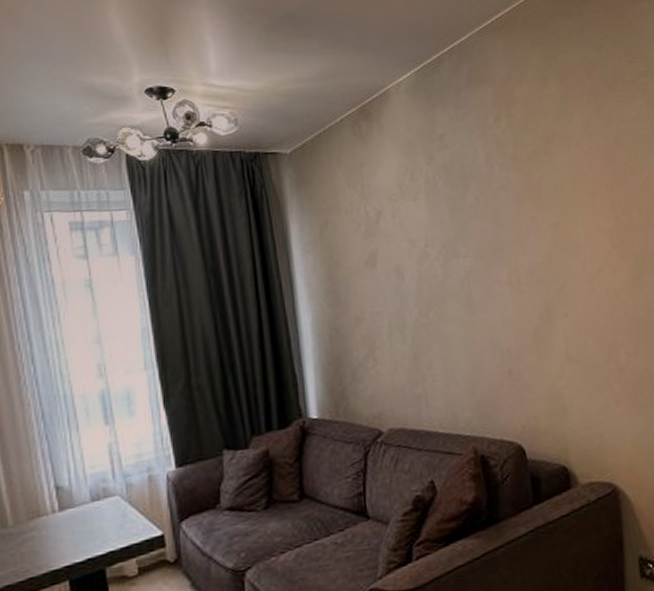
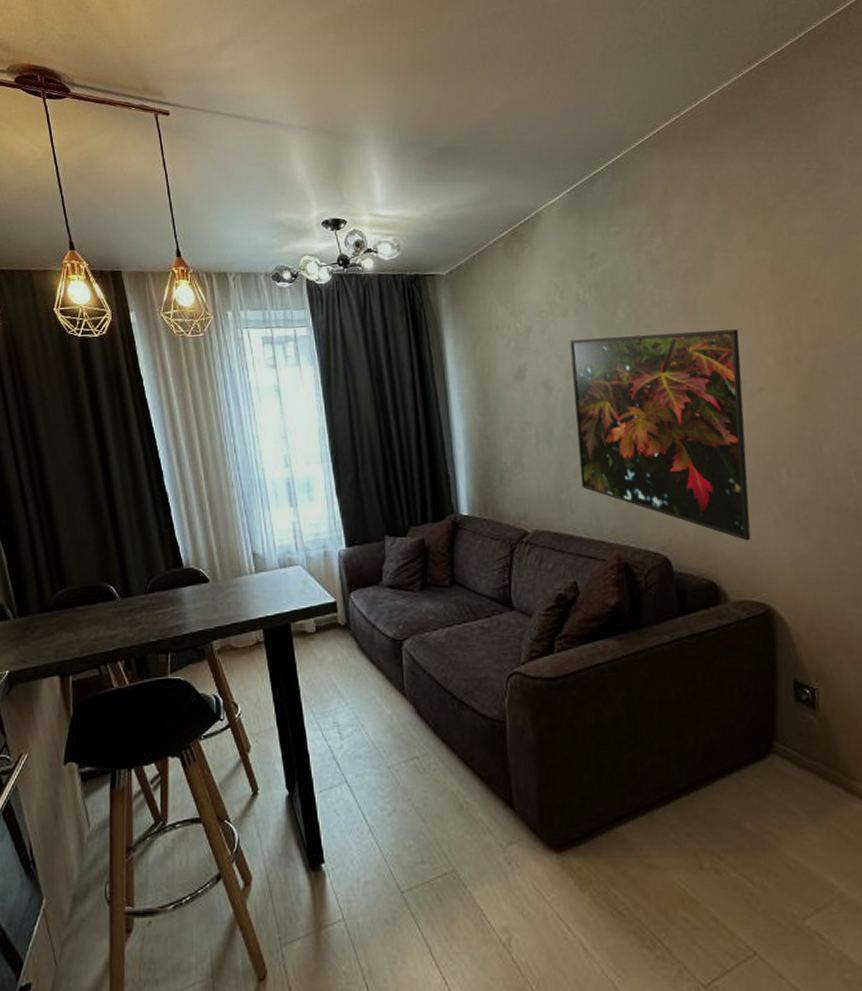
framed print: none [420,213,597,422] -> present [569,329,751,541]

